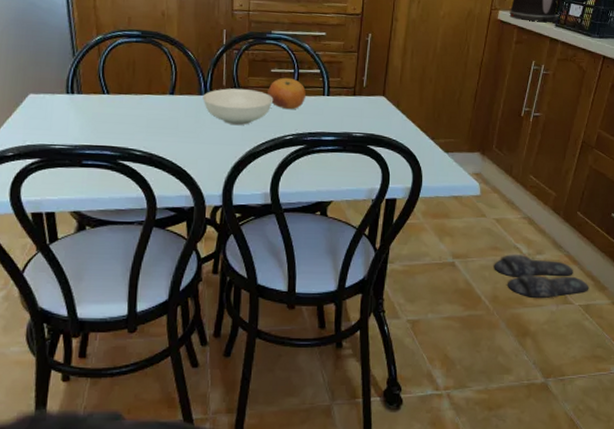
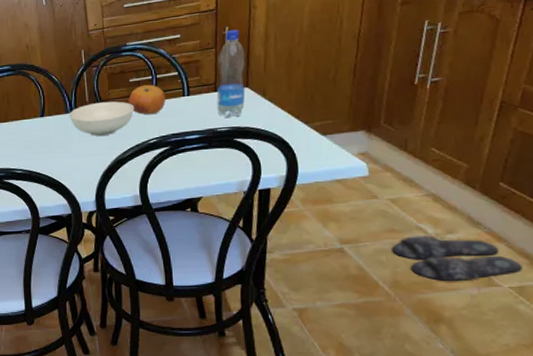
bottle: none [354,37,385,124] -> present [216,29,246,119]

